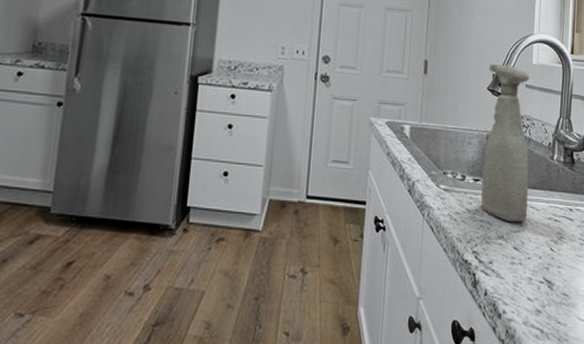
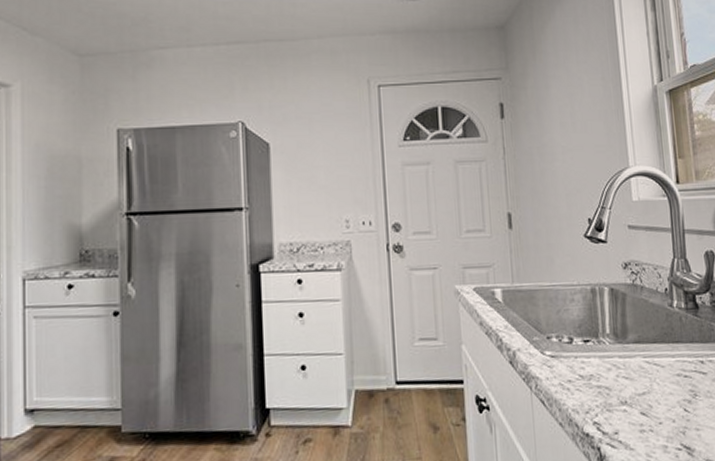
spray bottle: present [481,63,530,222] -> none [583,206,651,385]

